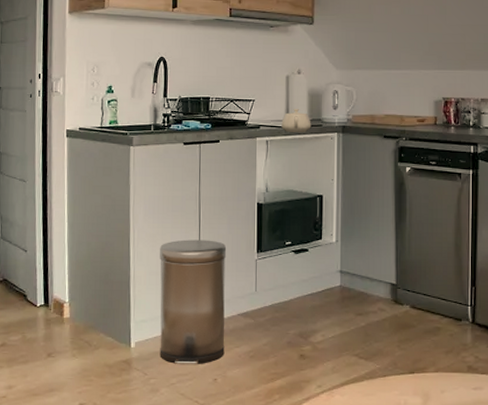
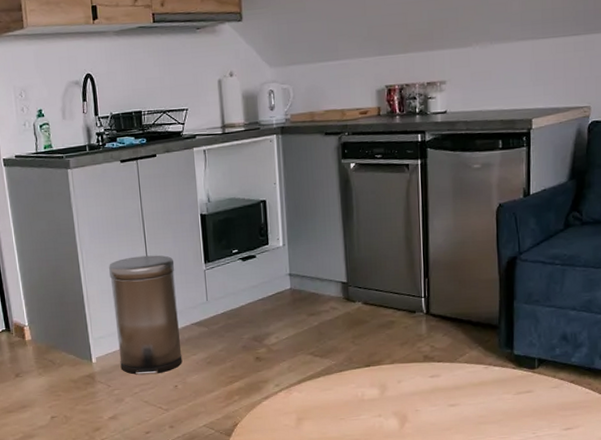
teapot: present [281,108,311,133] -> none [217,113,249,140]

